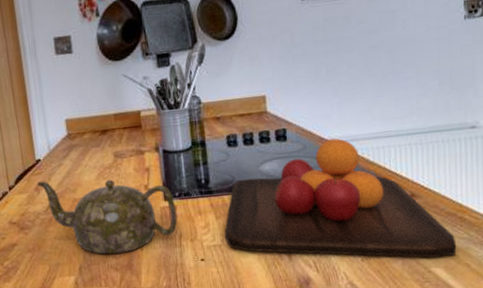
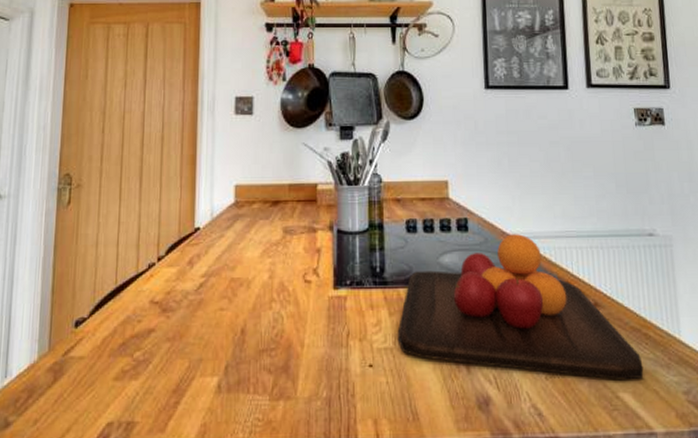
teapot: present [37,179,178,254] -> none [192,253,347,351]

